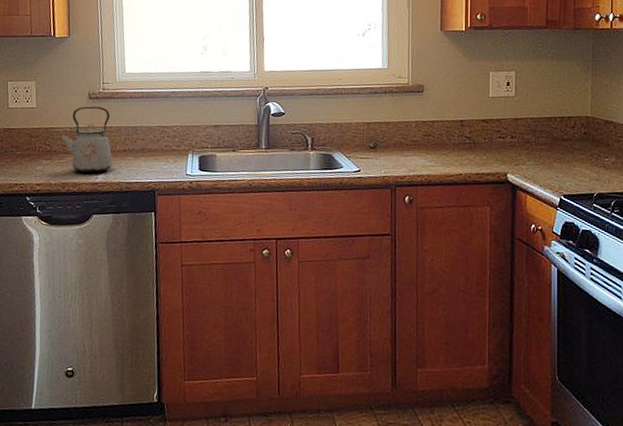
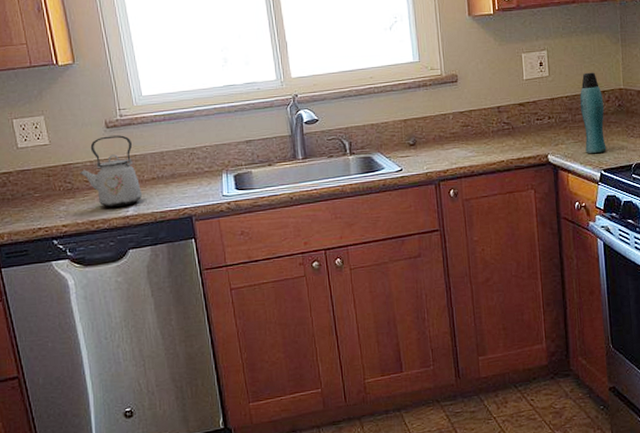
bottle: none [545,97,569,178] -> present [580,72,607,153]

